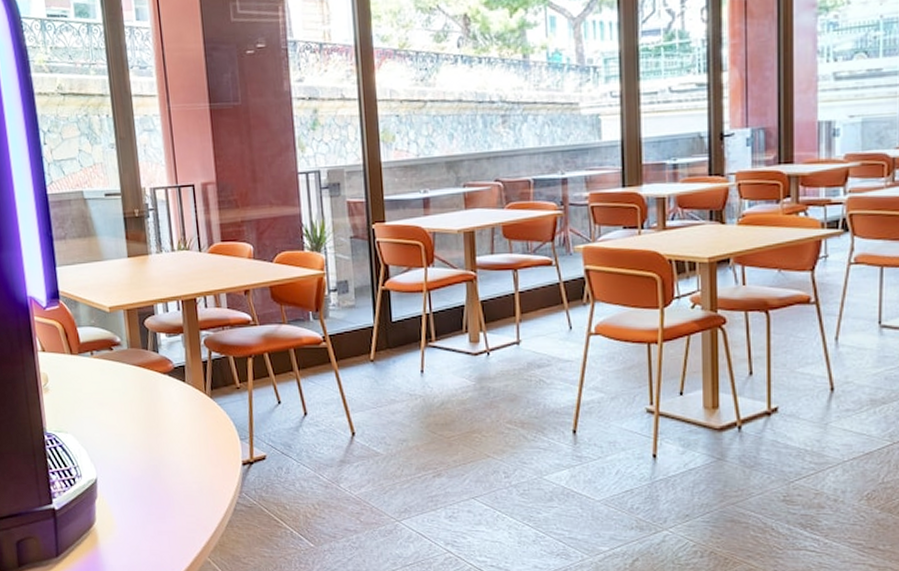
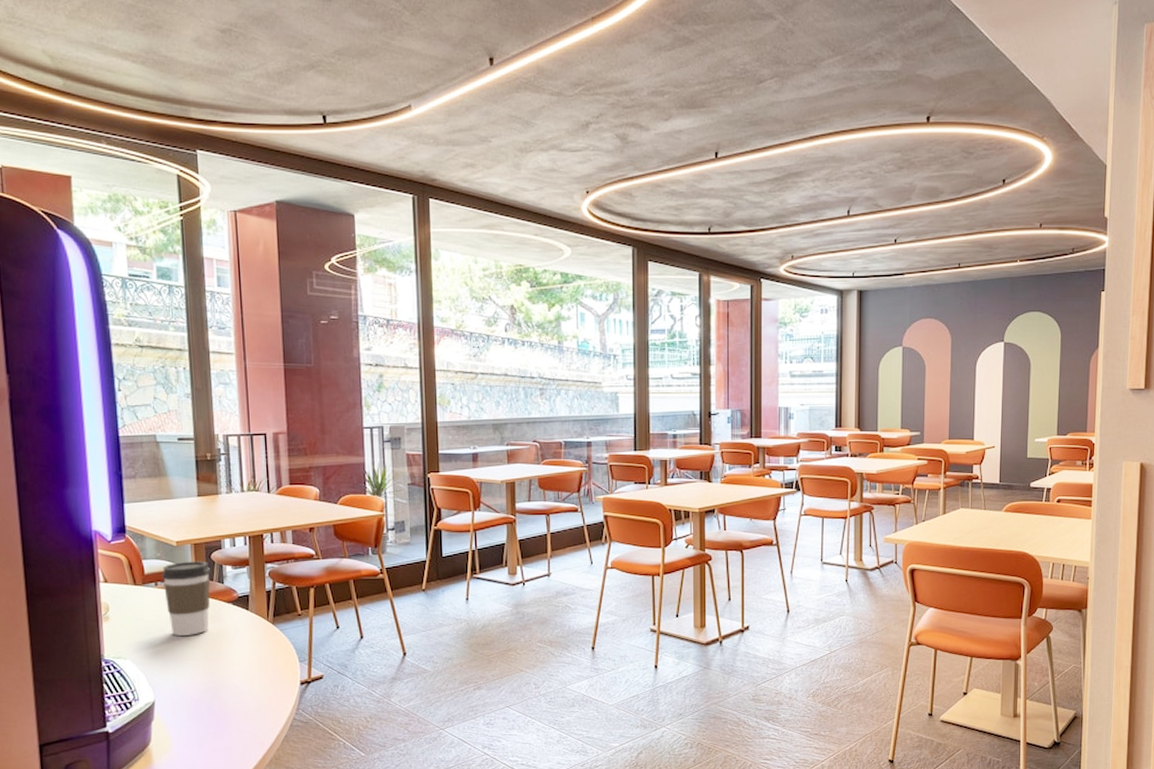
coffee cup: none [96,328,146,409] -> present [162,561,210,636]

